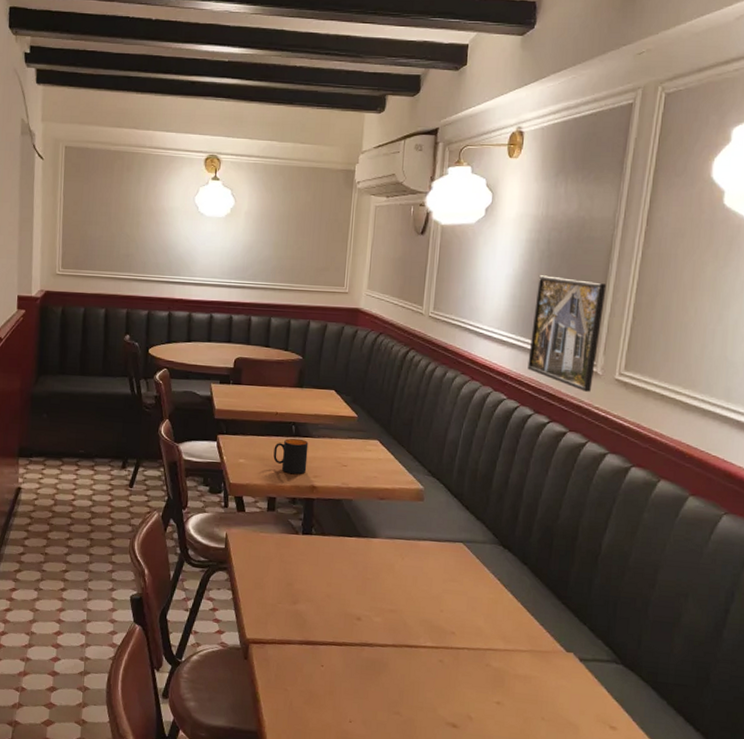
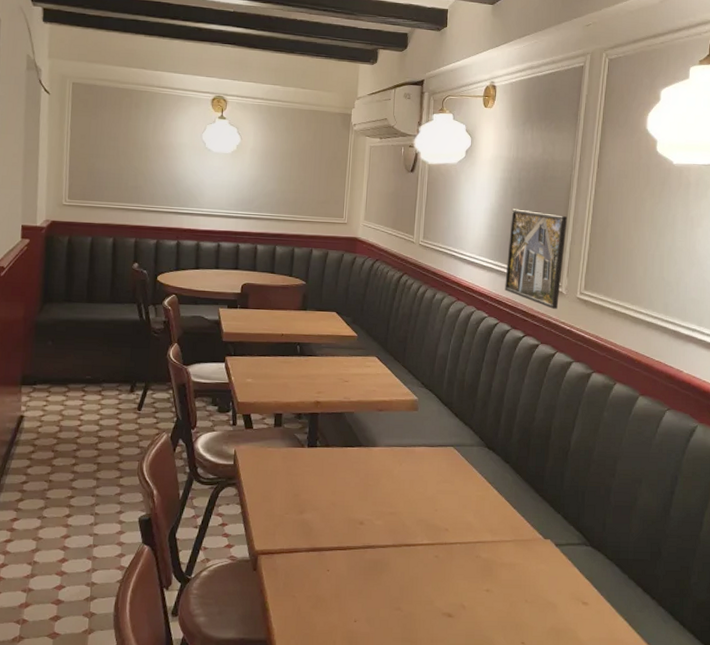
mug: present [273,438,309,475] -> none [279,357,313,391]

